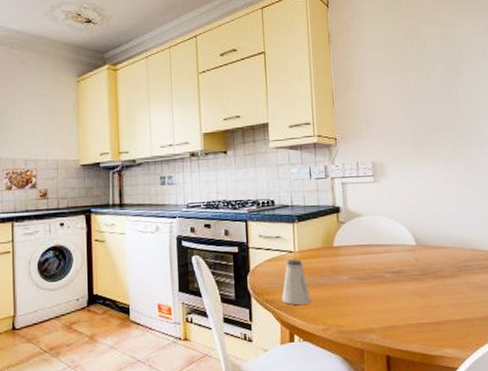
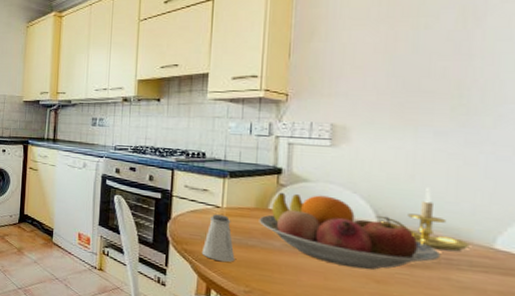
fruit bowl: none [327,227,461,288] -> present [259,192,441,270]
candle holder: none [413,209,478,259] -> present [374,188,470,252]

